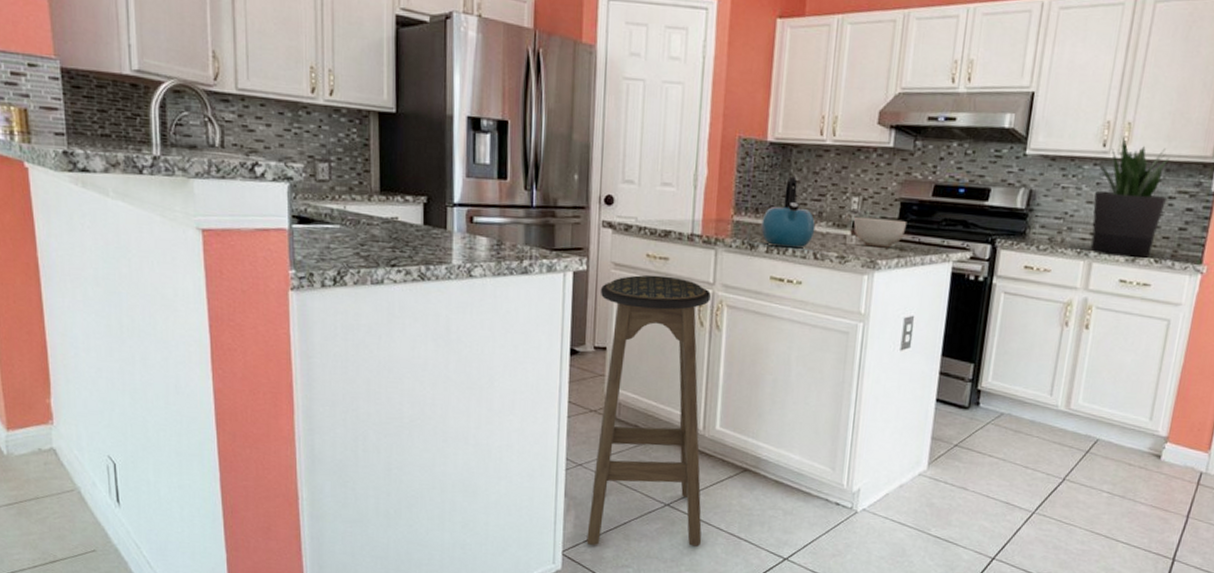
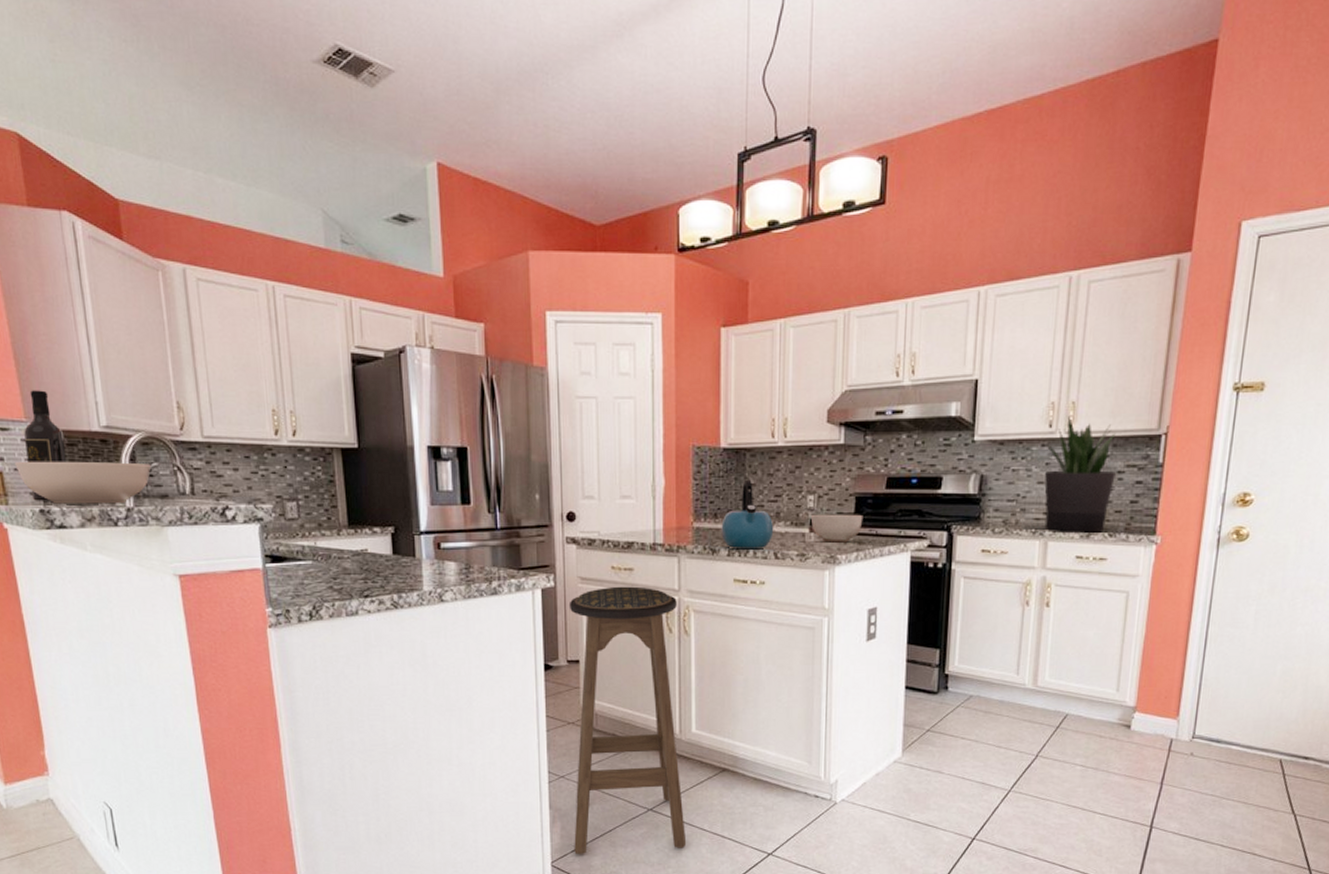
bowl: none [41,99,182,152] -> present [15,461,152,504]
wine bottle: none [52,27,95,143] -> present [24,390,67,501]

